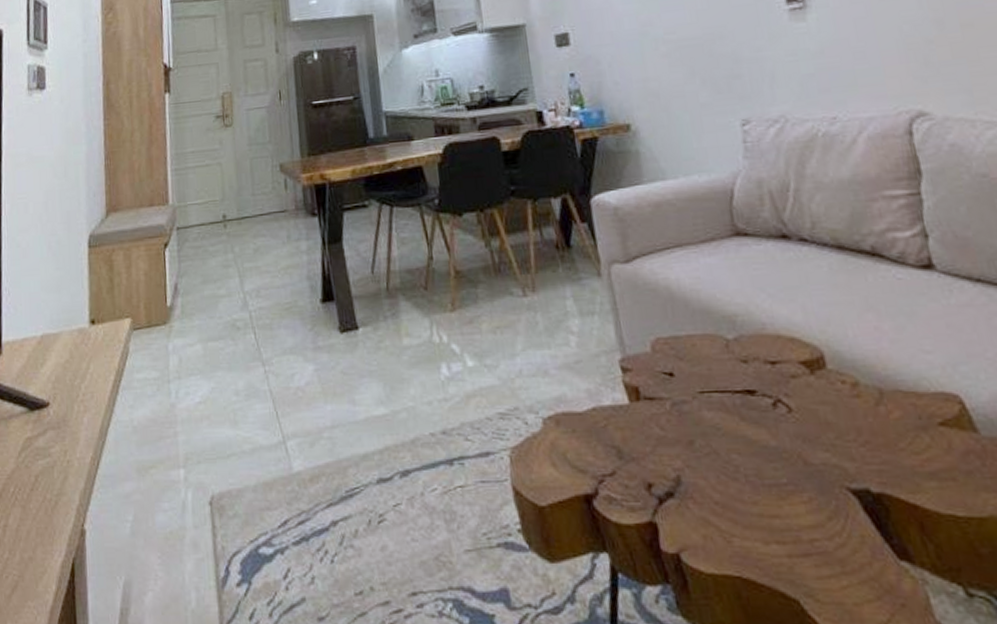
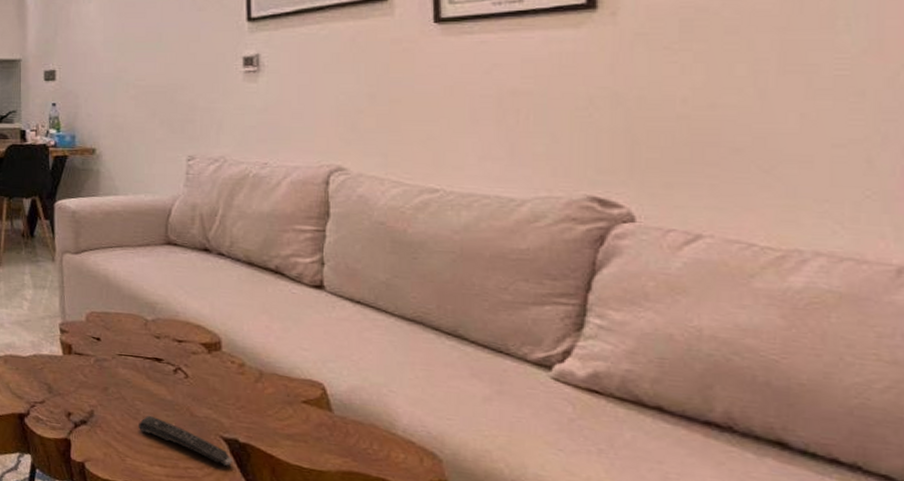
remote control: none [740,471,869,529] -> present [139,415,232,466]

